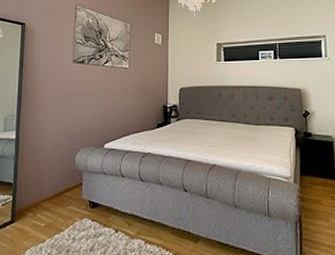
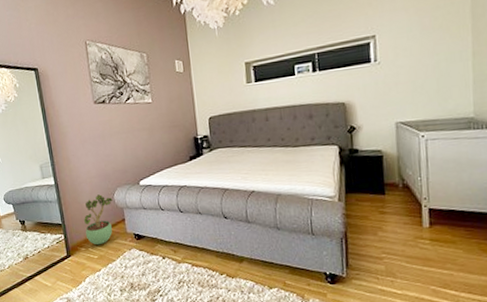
potted plant: none [37,154,73,211] -> present [84,194,113,245]

